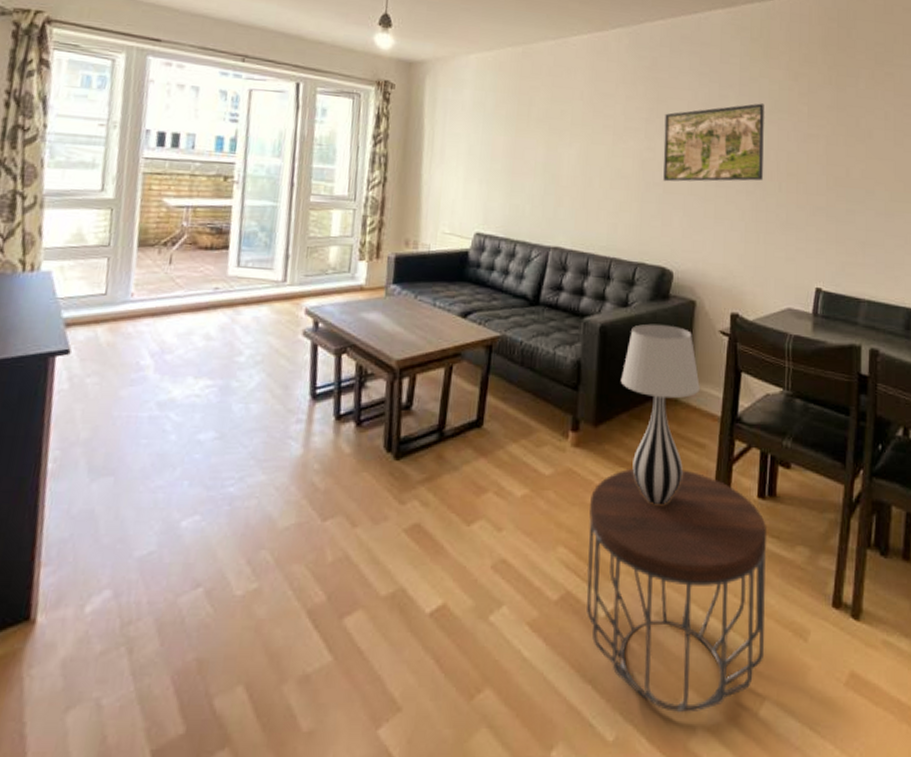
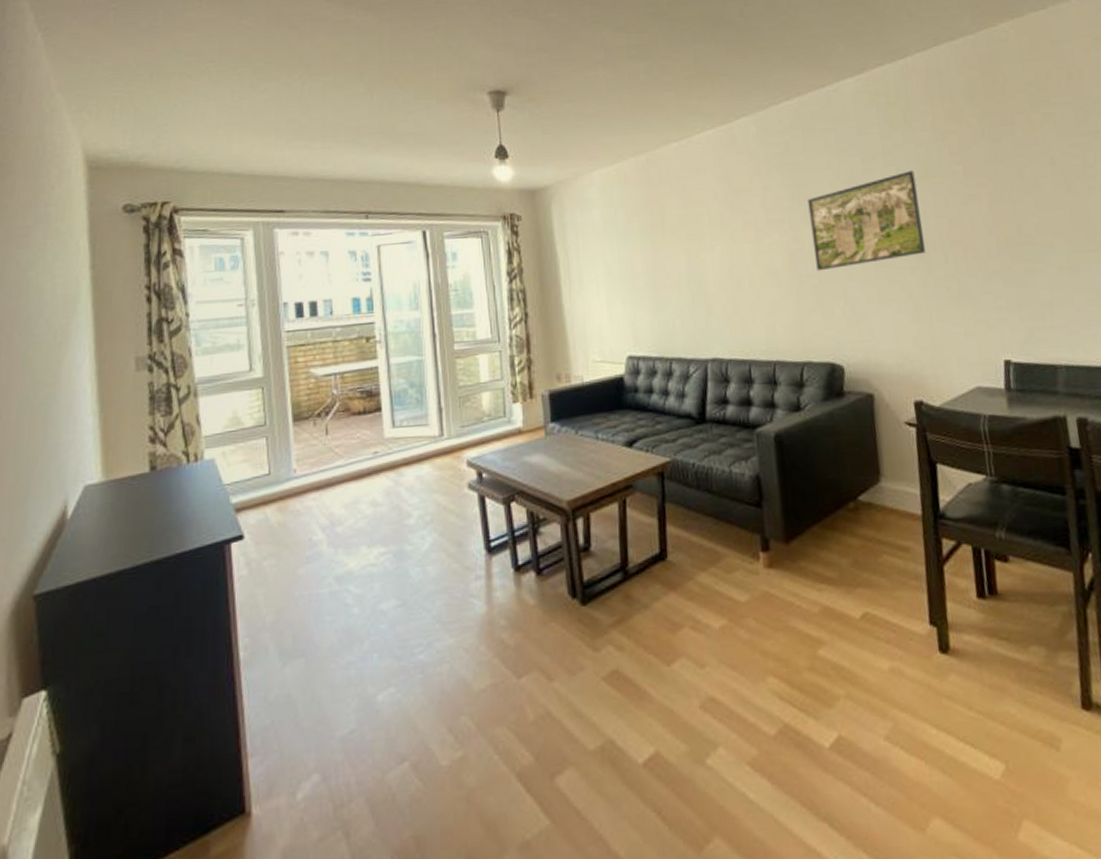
side table: present [586,468,768,713] -> none [794,577,1014,844]
table lamp: present [620,323,701,504] -> none [805,424,895,619]

